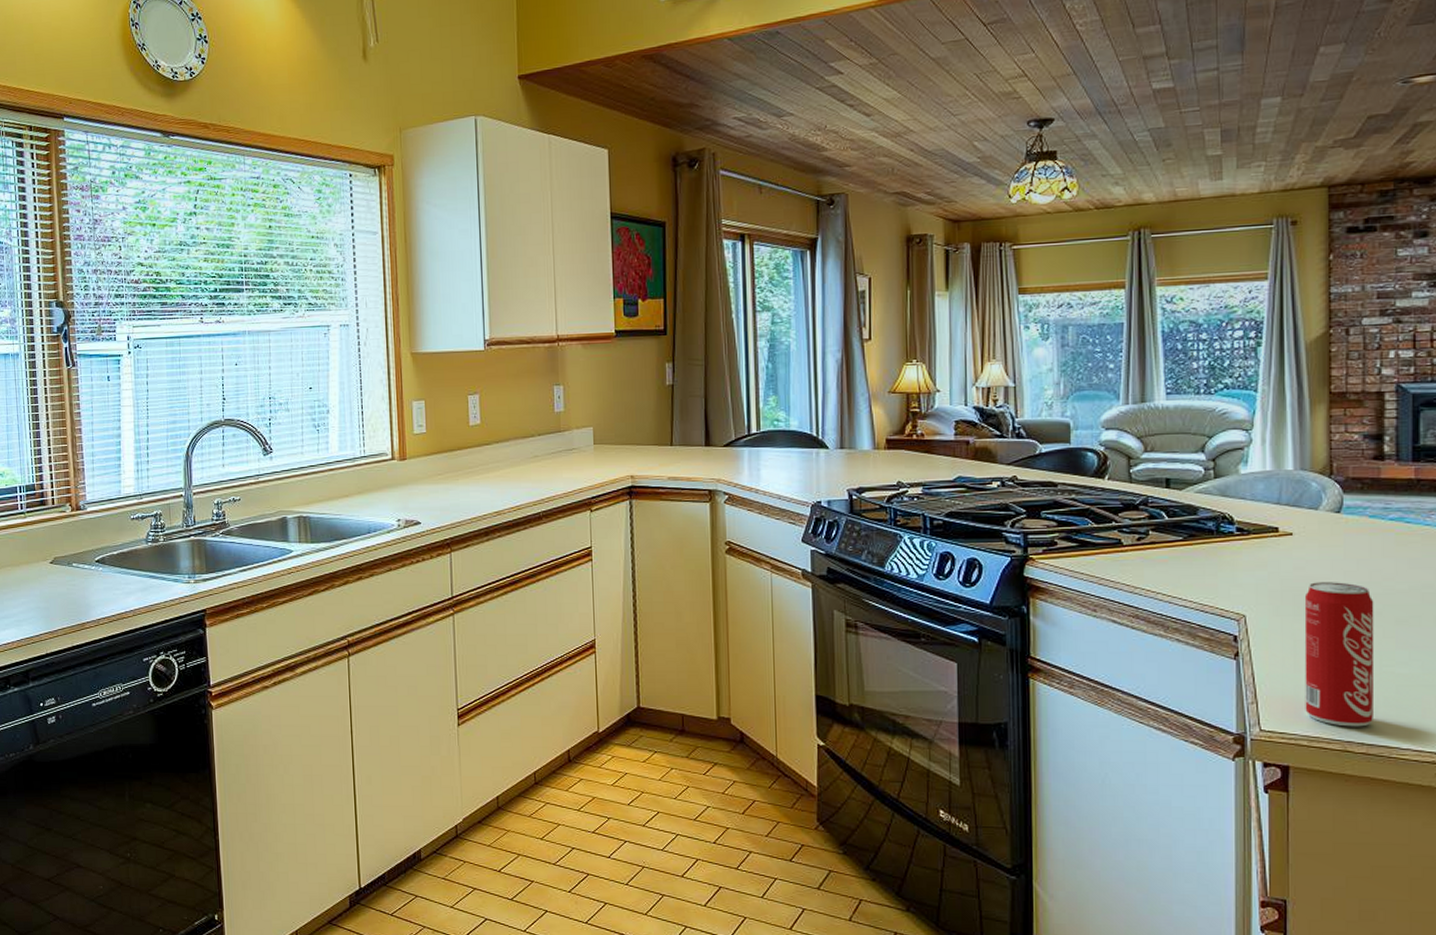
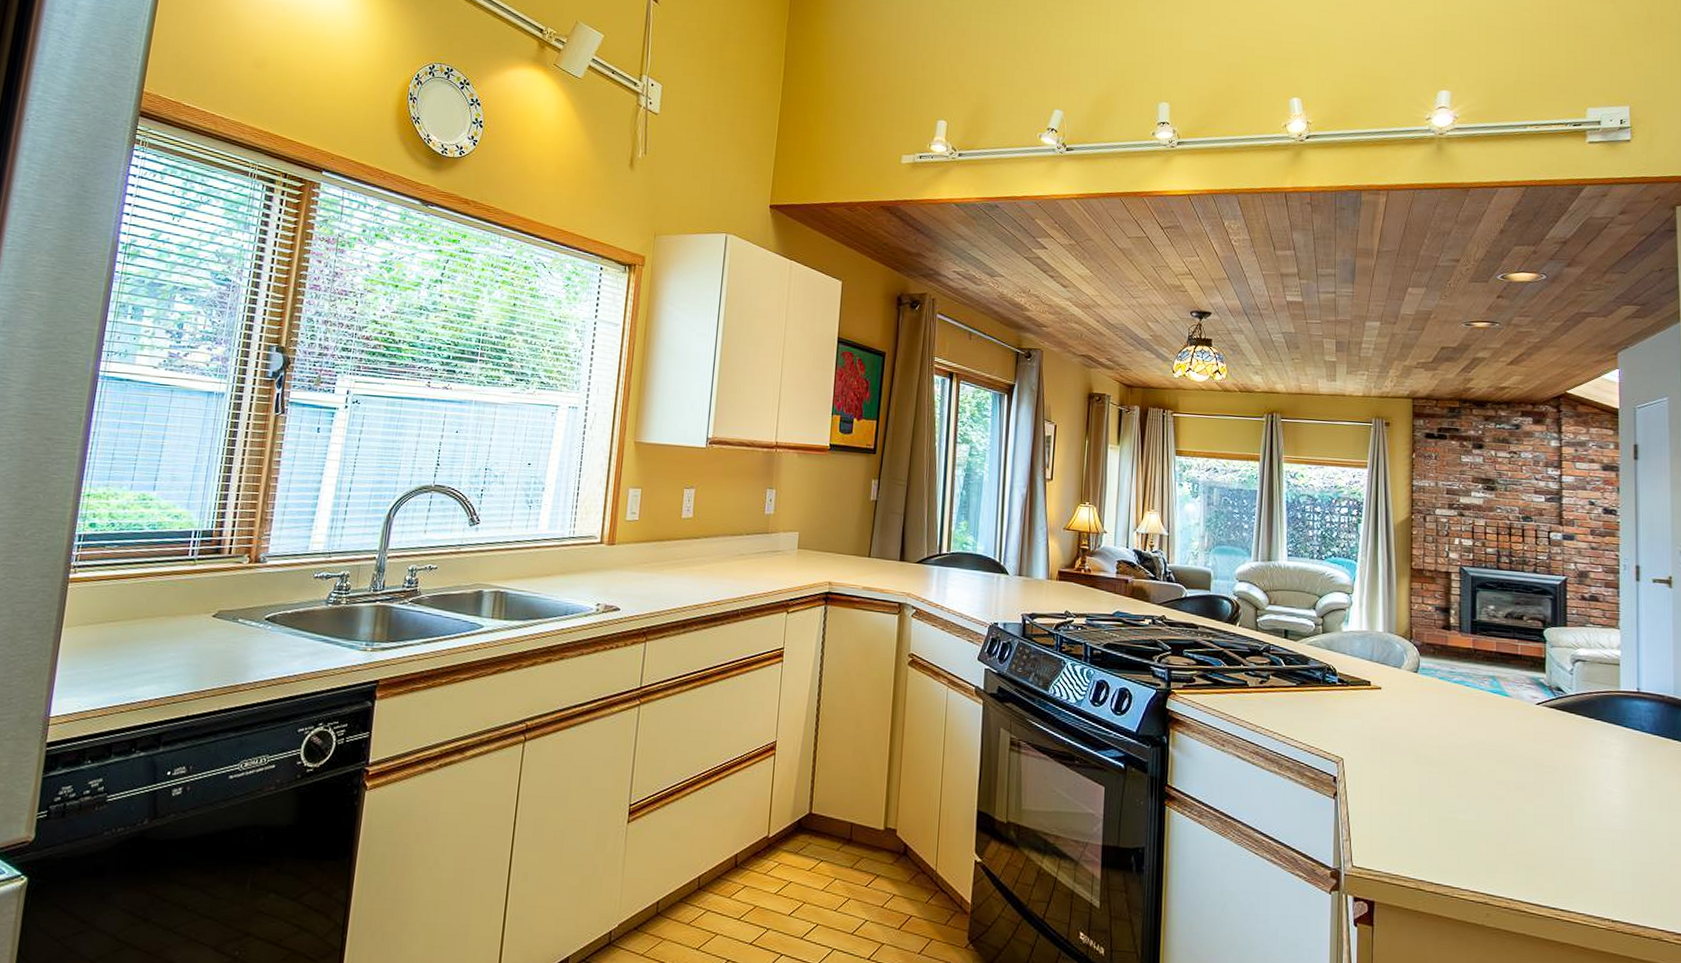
beverage can: present [1304,582,1375,727] -> none [1388,733,1442,868]

